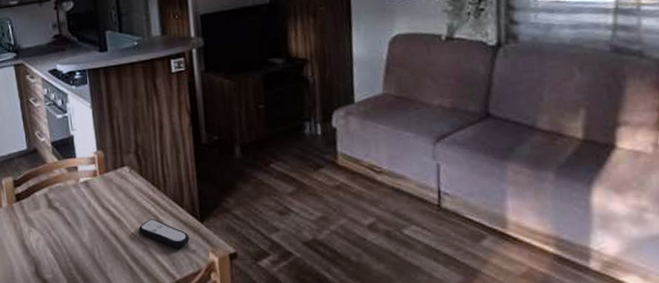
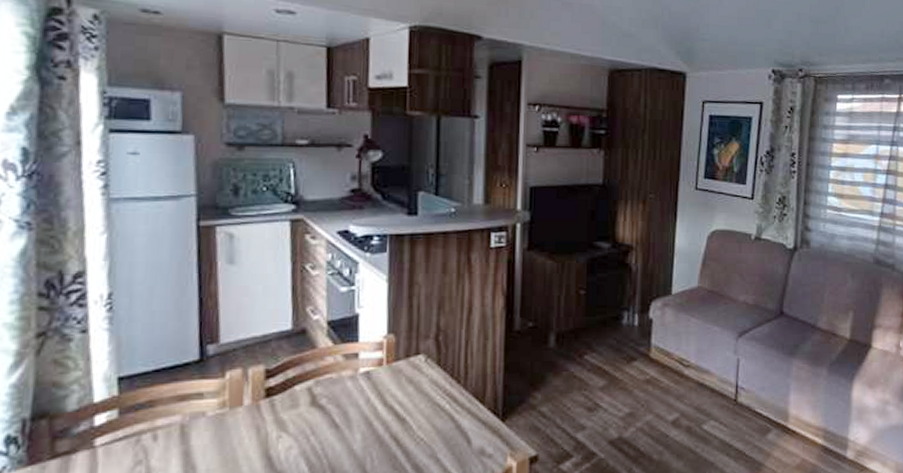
remote control: present [138,219,190,248] -> none [426,418,487,453]

